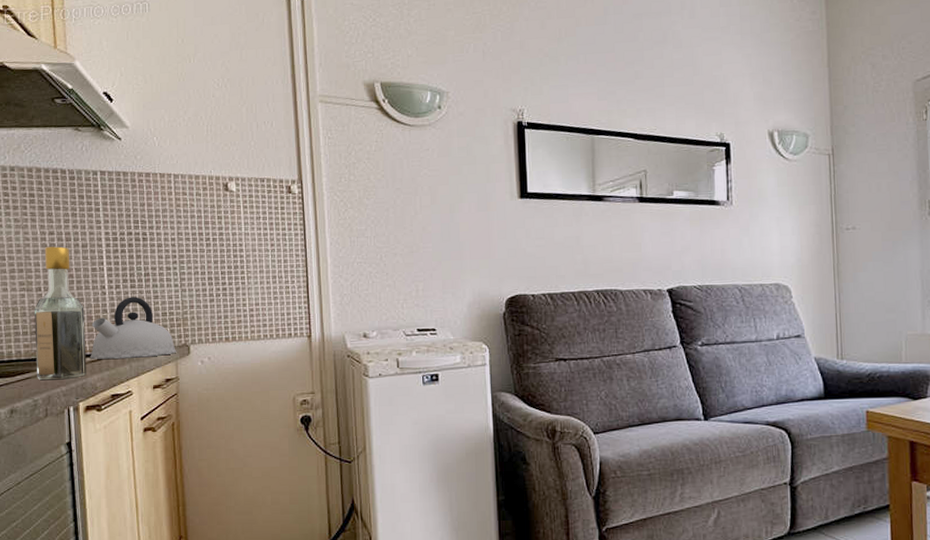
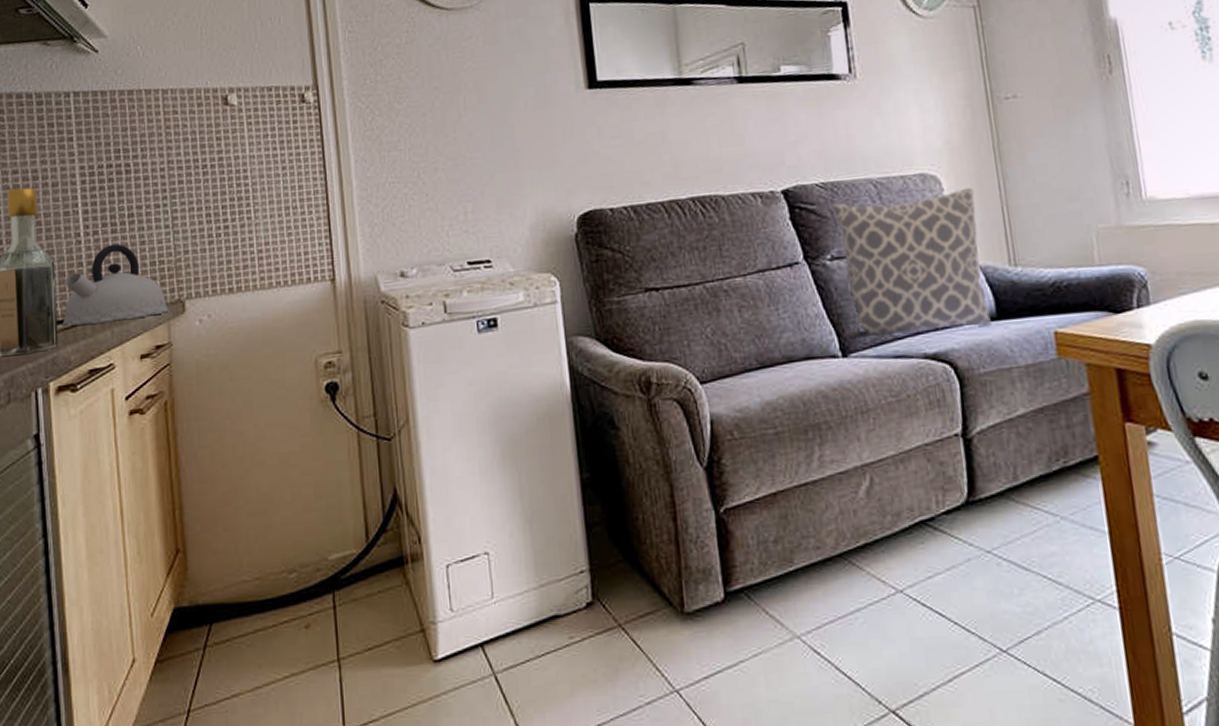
pillow: none [705,297,820,407] -> present [832,187,992,339]

